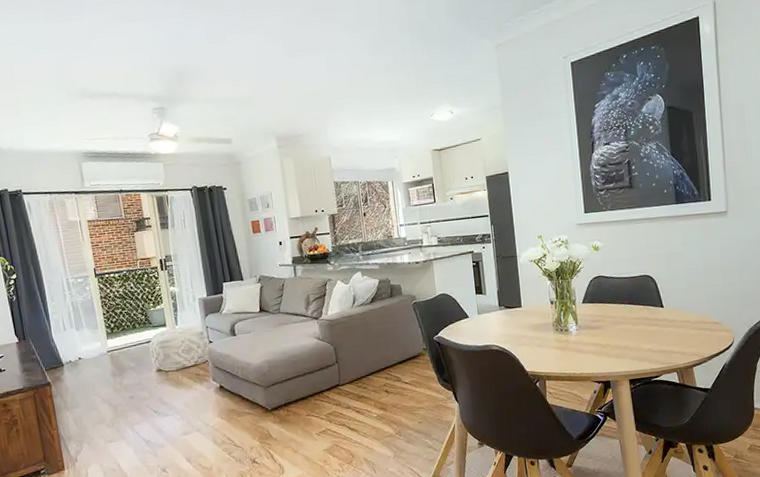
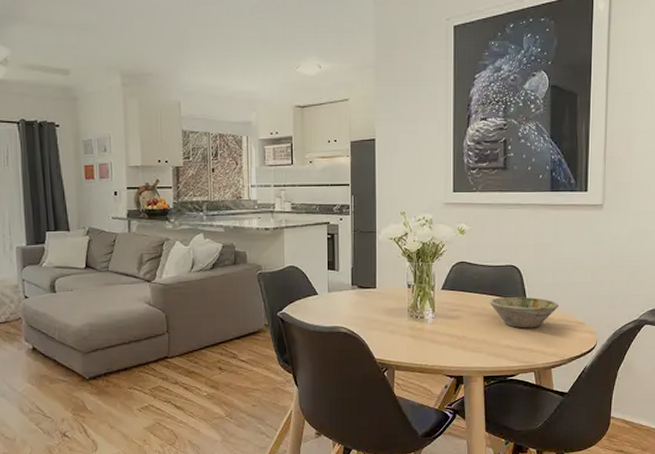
bowl: none [628,303,695,333] -> present [489,297,559,329]

